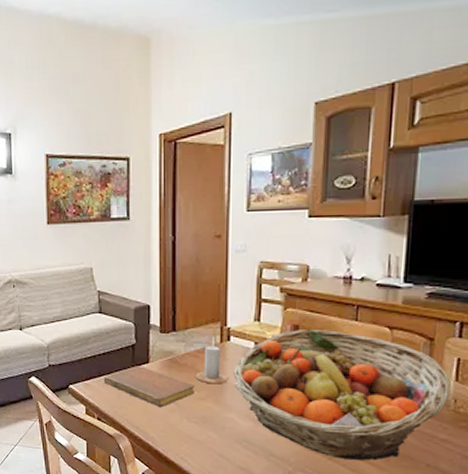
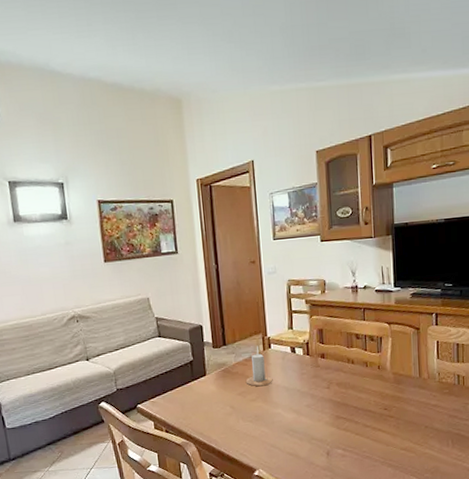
notebook: present [103,366,195,407] -> none [167,379,247,412]
fruit basket: present [233,330,451,461] -> none [276,330,435,433]

